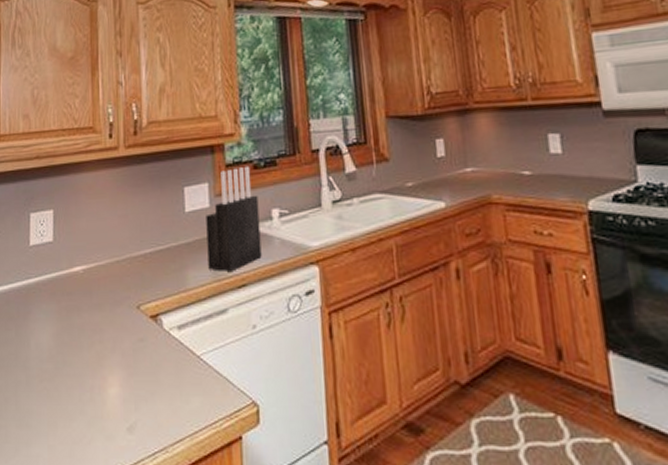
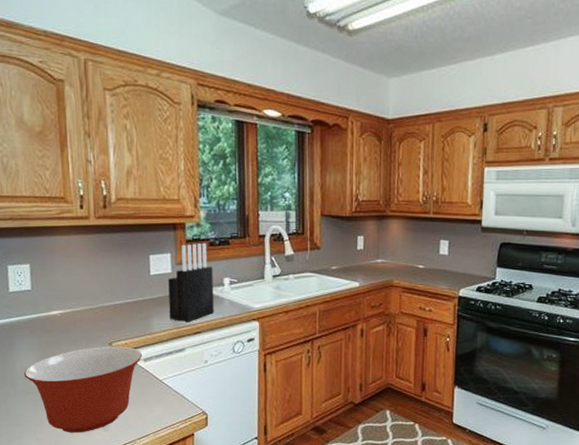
mixing bowl: none [38,309,177,437] -> present [23,346,143,433]

